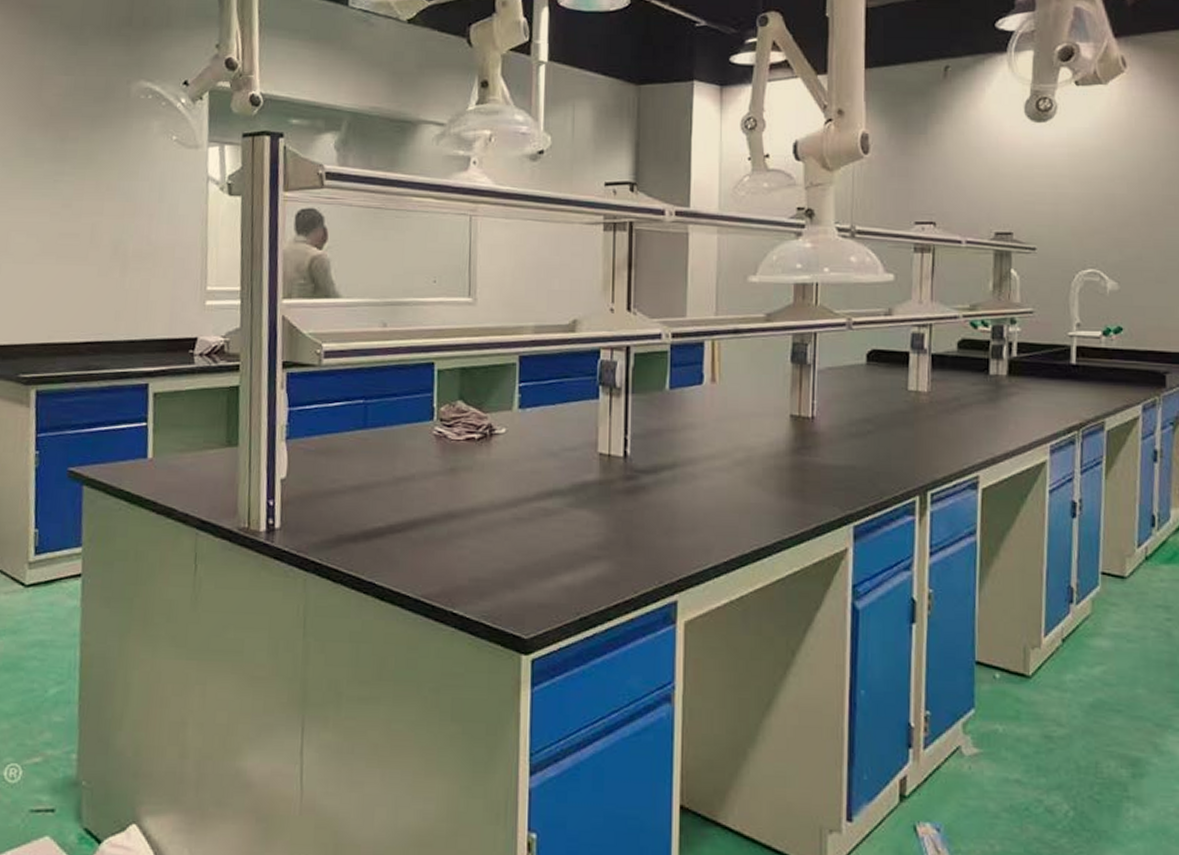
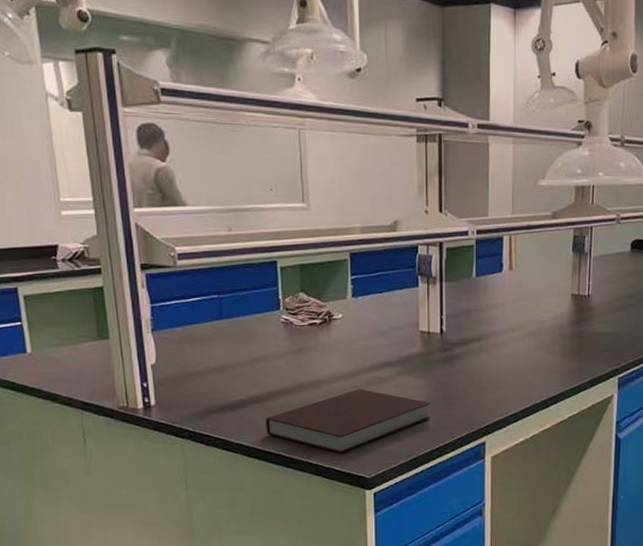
notebook: none [405,522,609,604] -> present [266,389,431,453]

